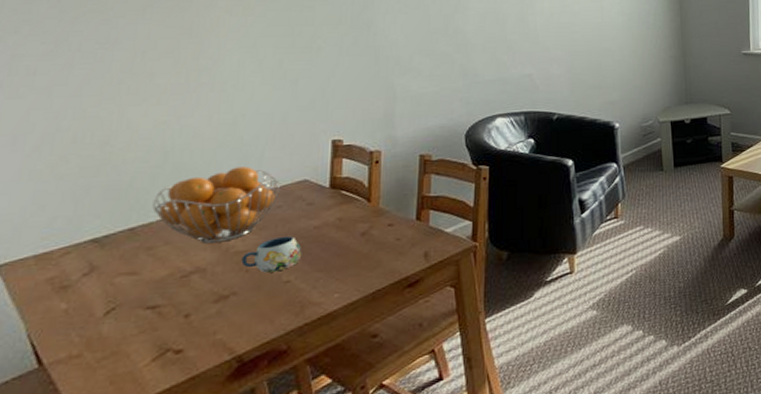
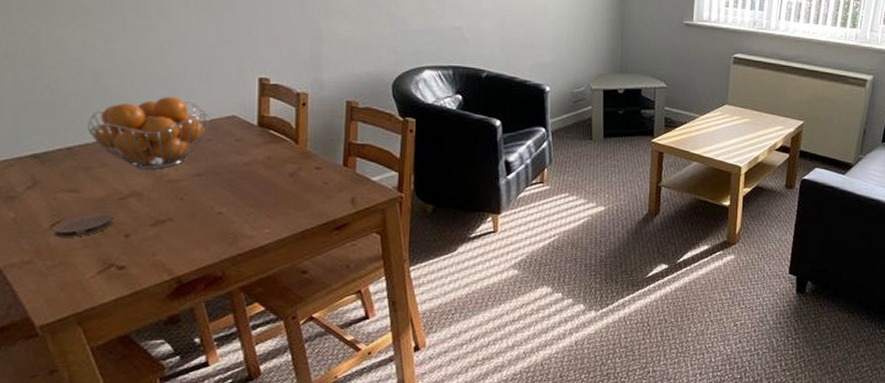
coaster: none [106,295,173,326] -> present [52,214,113,239]
mug: present [241,236,302,273] -> none [175,169,233,203]

